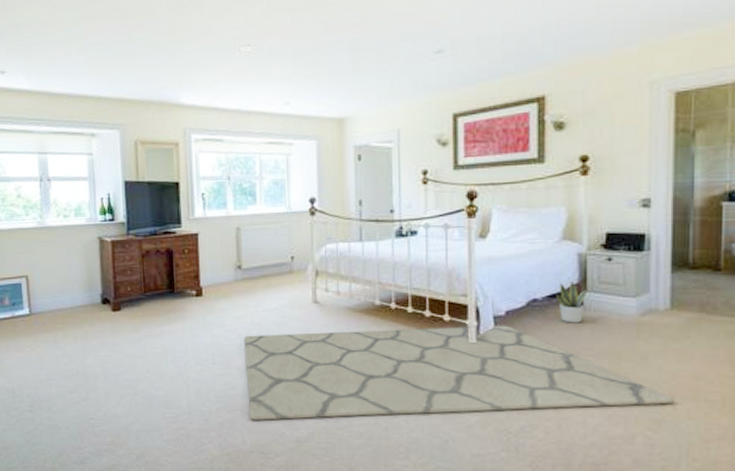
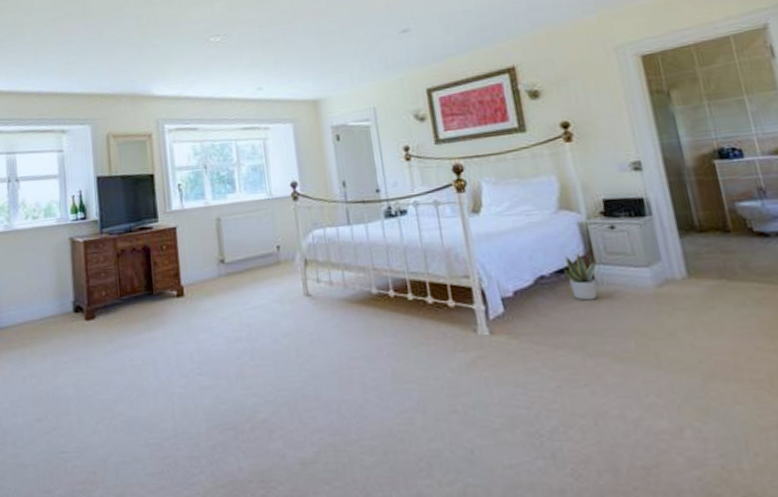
rug: present [244,325,674,420] -> none [232,307,717,440]

